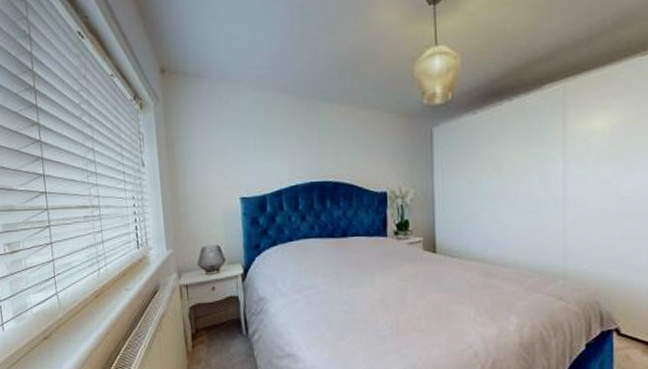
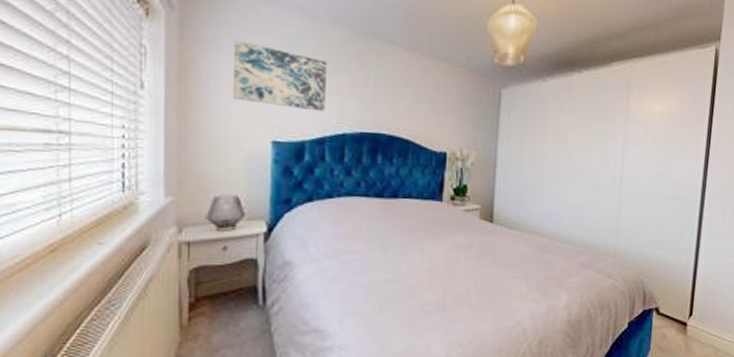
wall art: none [205,117,279,169] -> present [234,40,327,112]

